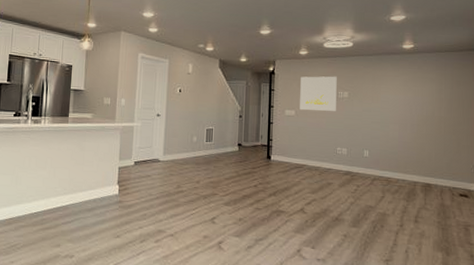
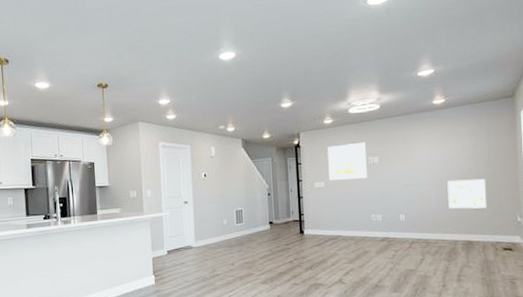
wall art: none [410,122,446,153] -> present [447,178,486,209]

